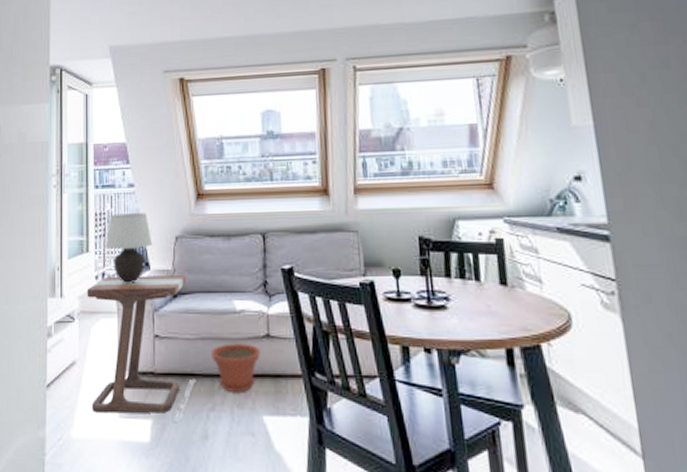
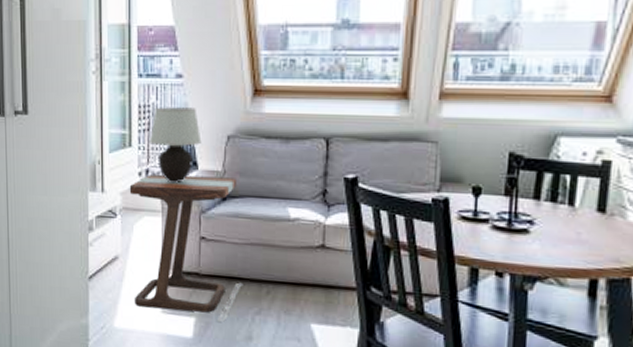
plant pot: present [210,343,260,392] -> none [259,251,313,300]

